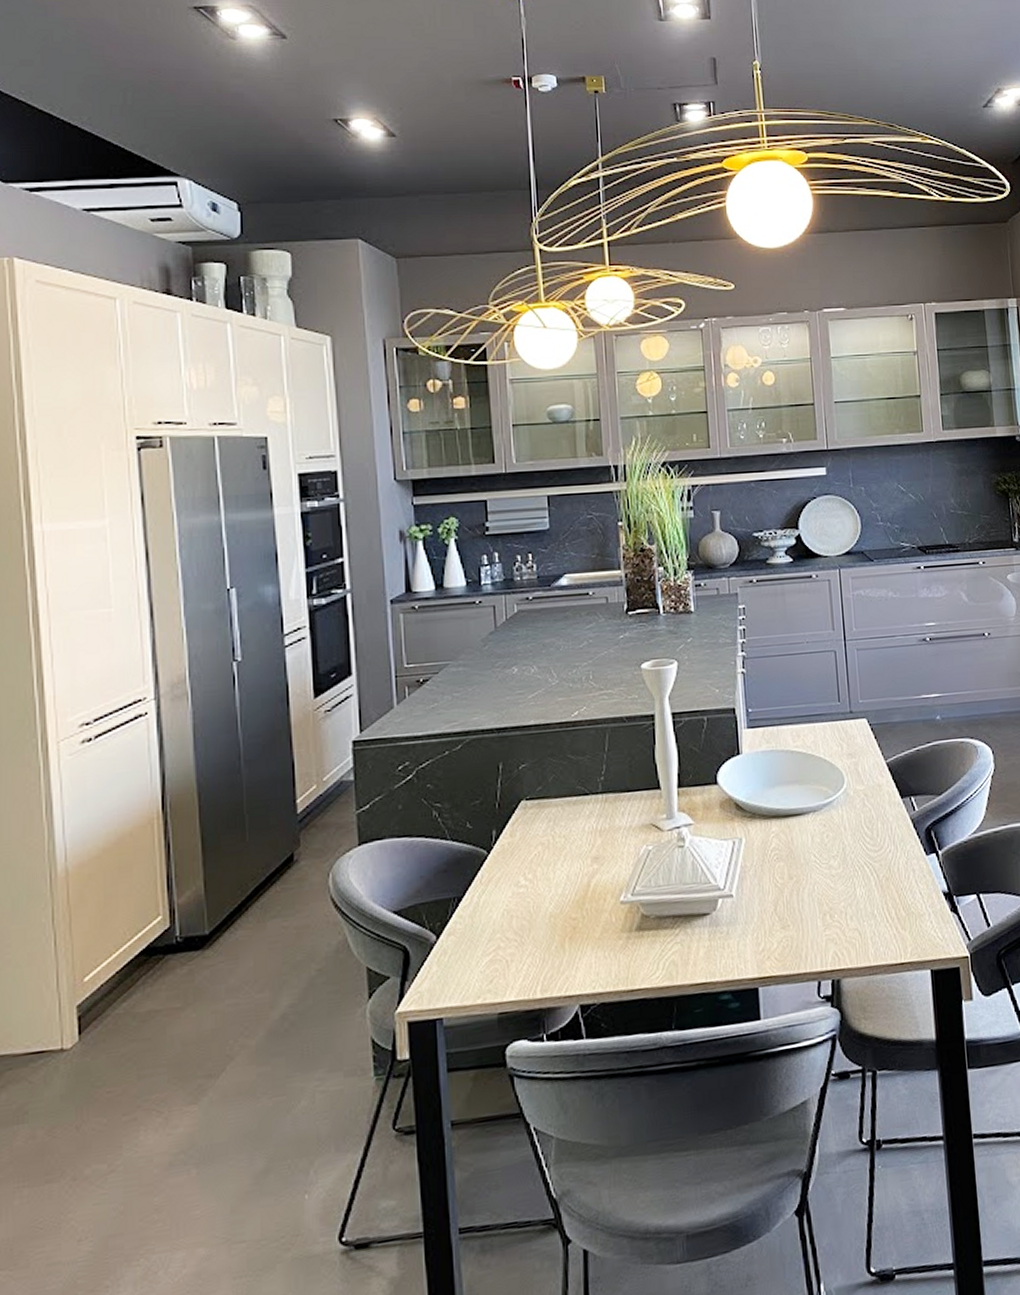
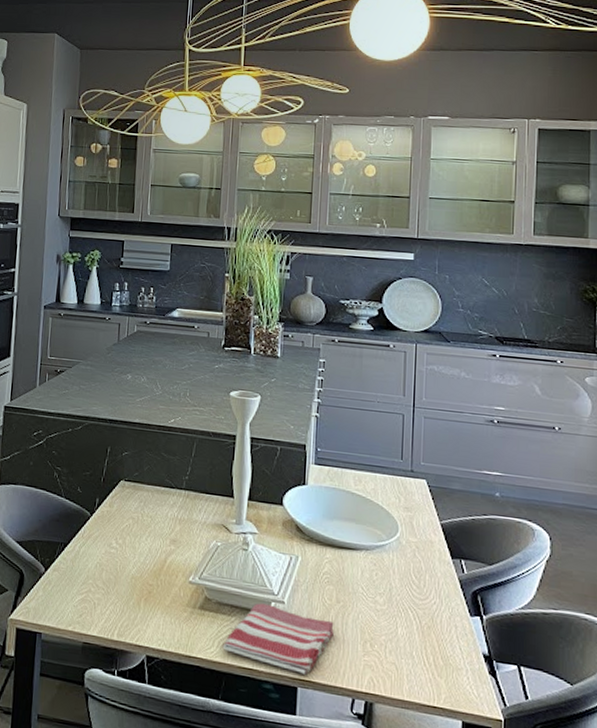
dish towel: none [669,901,791,972] -> present [222,603,335,675]

